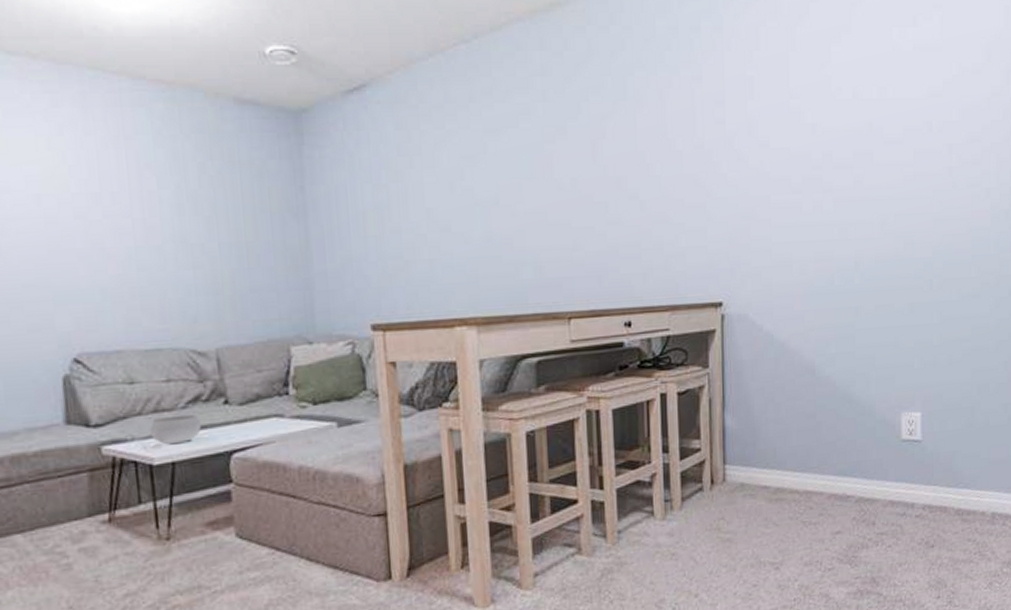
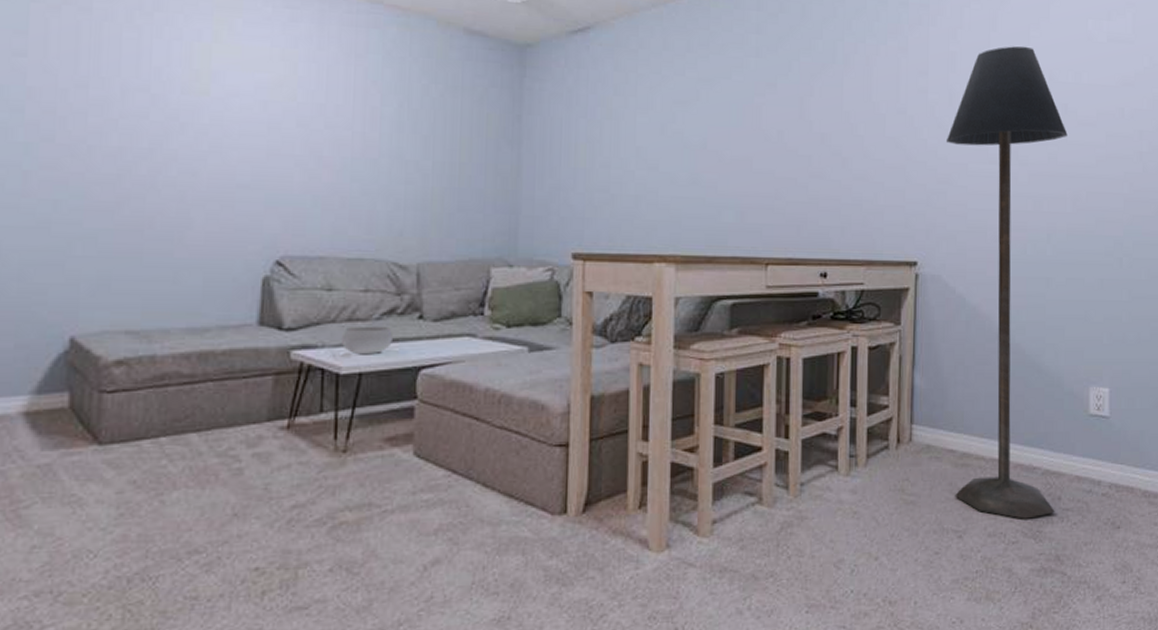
floor lamp: none [747,63,873,547] -> present [947,46,1068,519]

